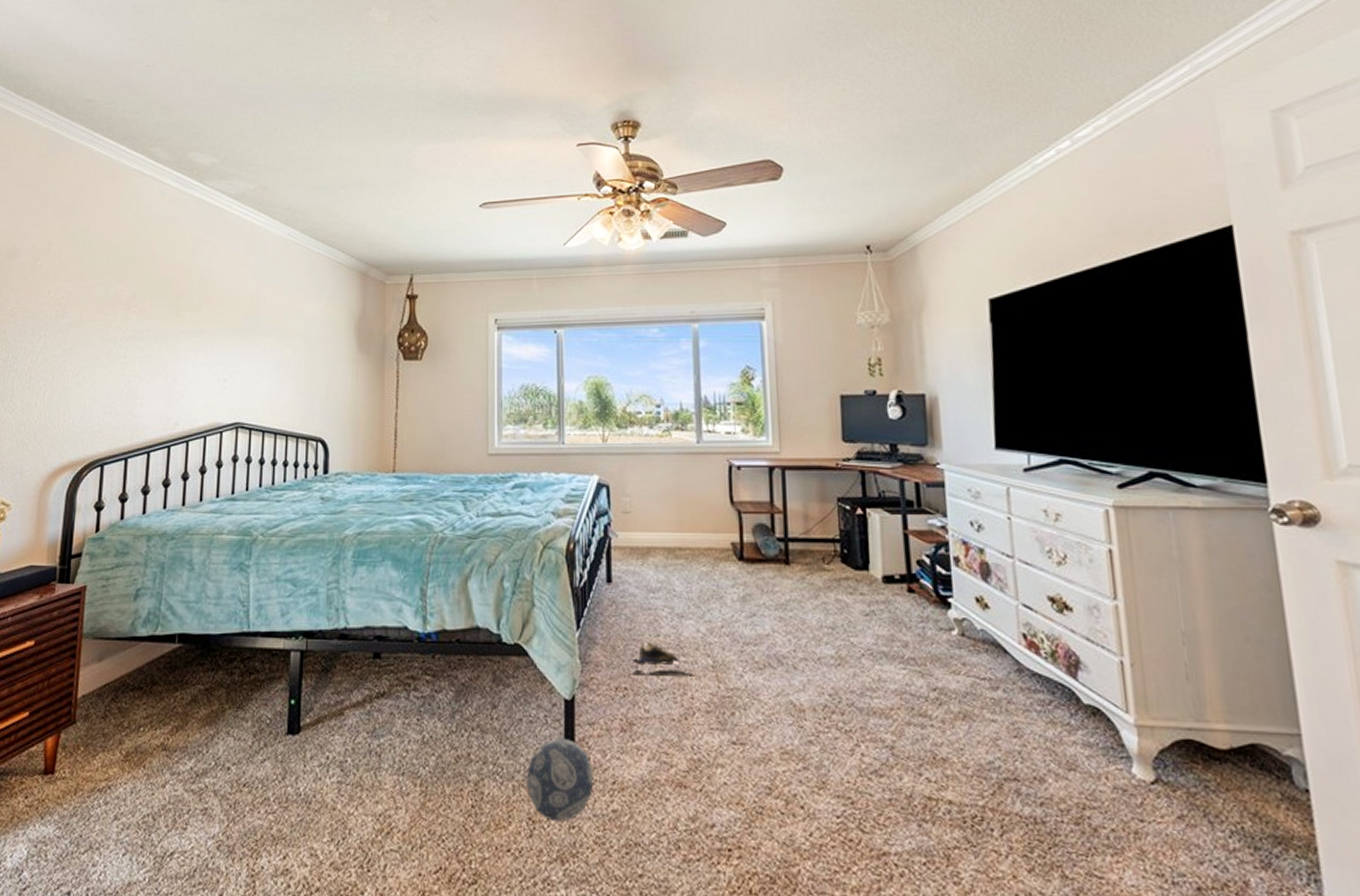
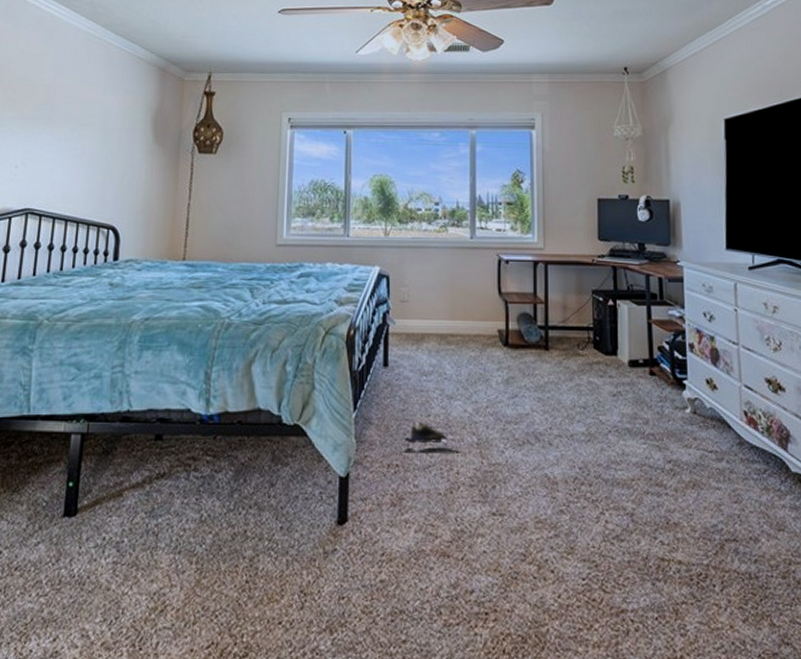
decorative ball: present [526,737,594,822] -> none [299,513,364,593]

